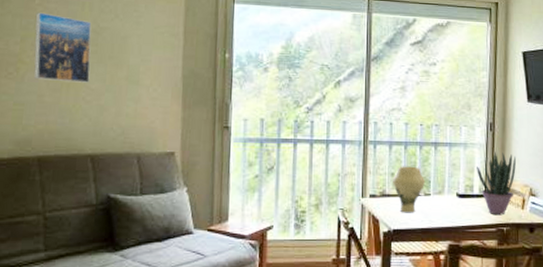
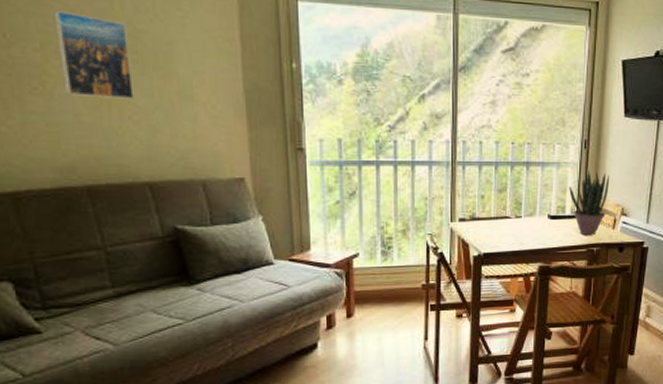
vase: present [393,166,426,213] -> none [483,188,517,236]

